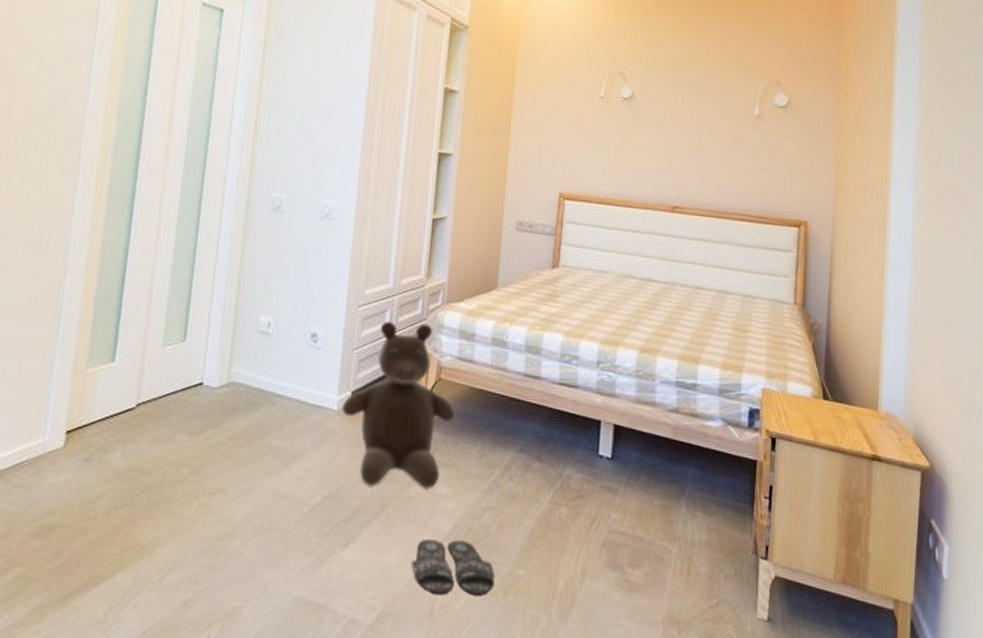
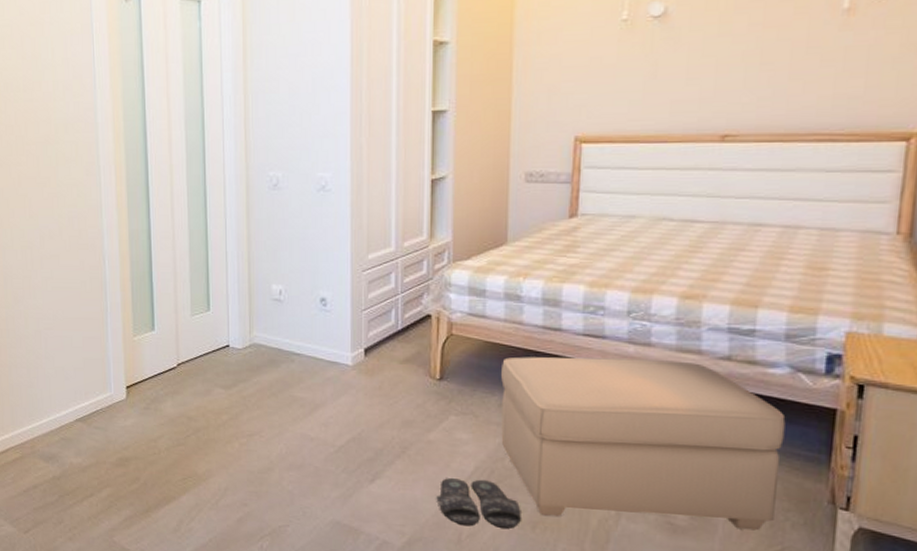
teddy bear: present [341,321,456,488] -> none [356,282,471,434]
ottoman: none [480,404,720,584] -> present [501,356,786,531]

